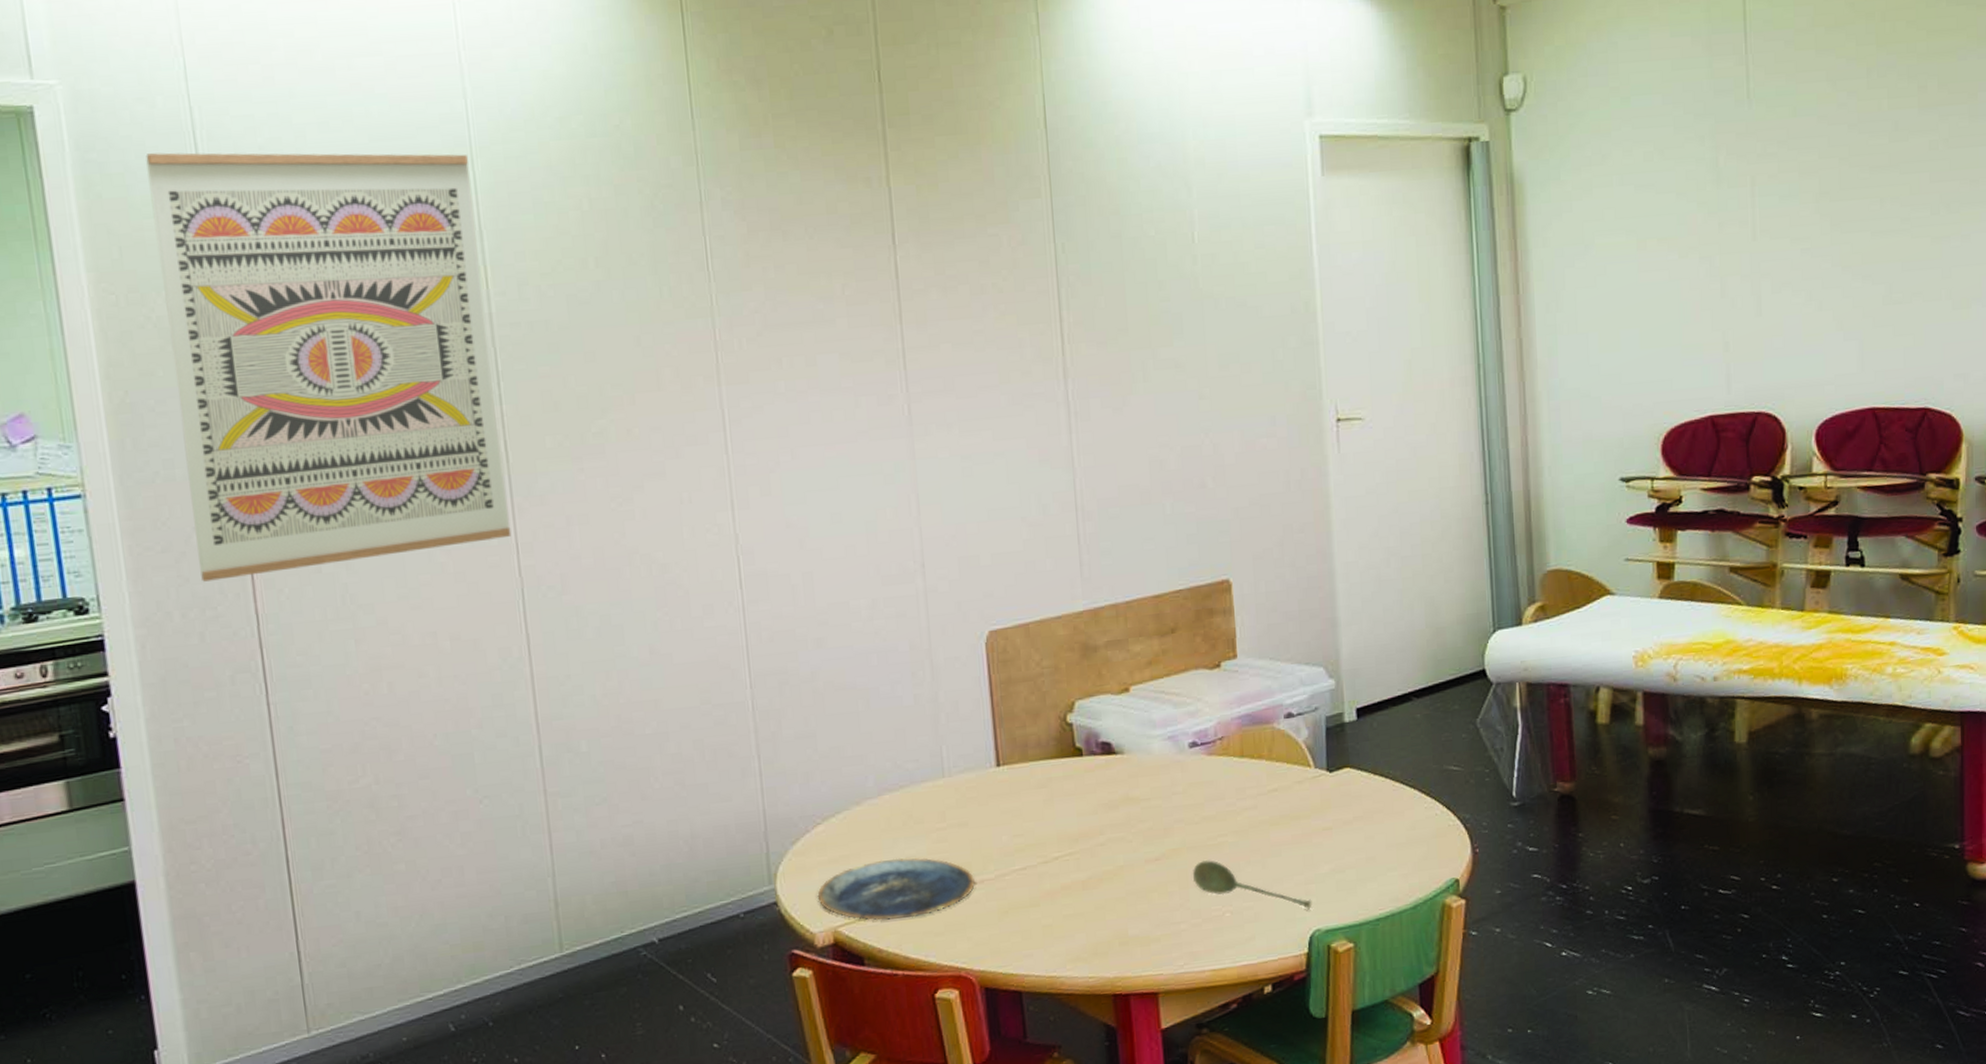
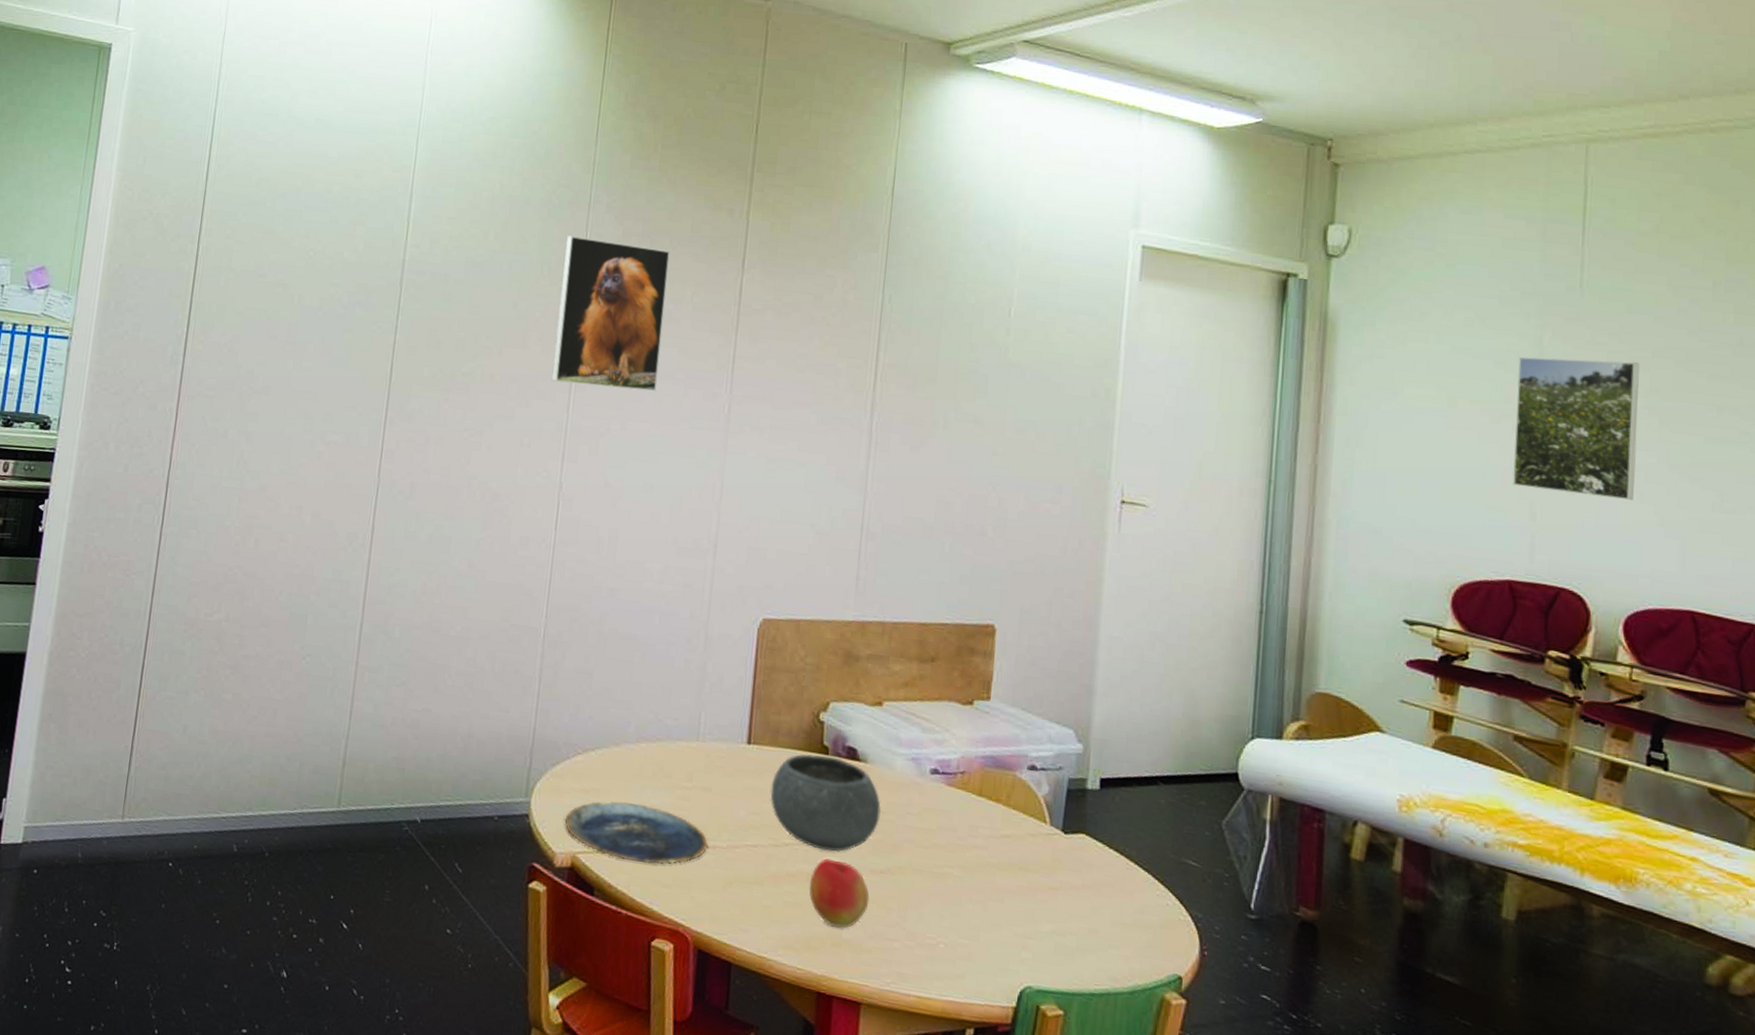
wall art: present [146,152,512,582] -> none [137,92,415,443]
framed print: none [681,240,824,421] -> present [551,235,670,392]
bowl: none [1029,756,1146,854] -> present [770,753,881,853]
apple: none [1086,859,1150,927] -> present [809,858,870,928]
soupspoon: present [1192,860,1312,910] -> none [912,886,1028,964]
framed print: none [1699,167,1814,319] -> present [1512,356,1640,501]

